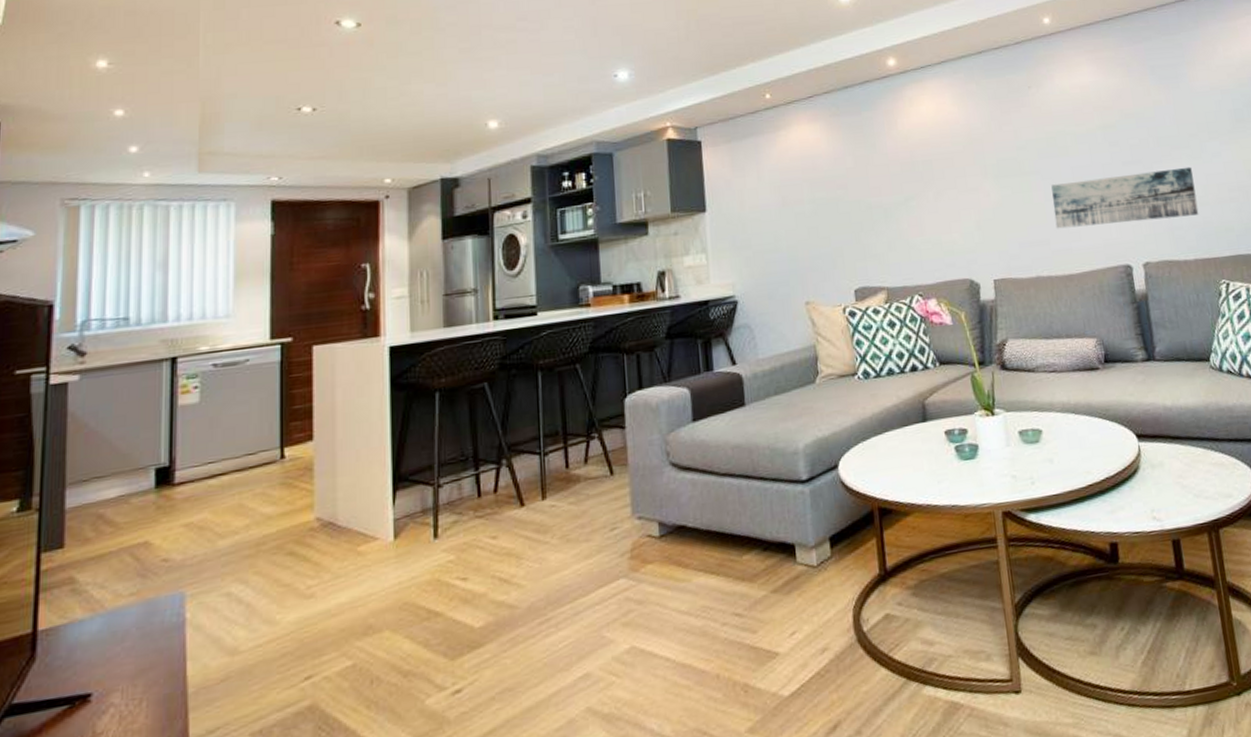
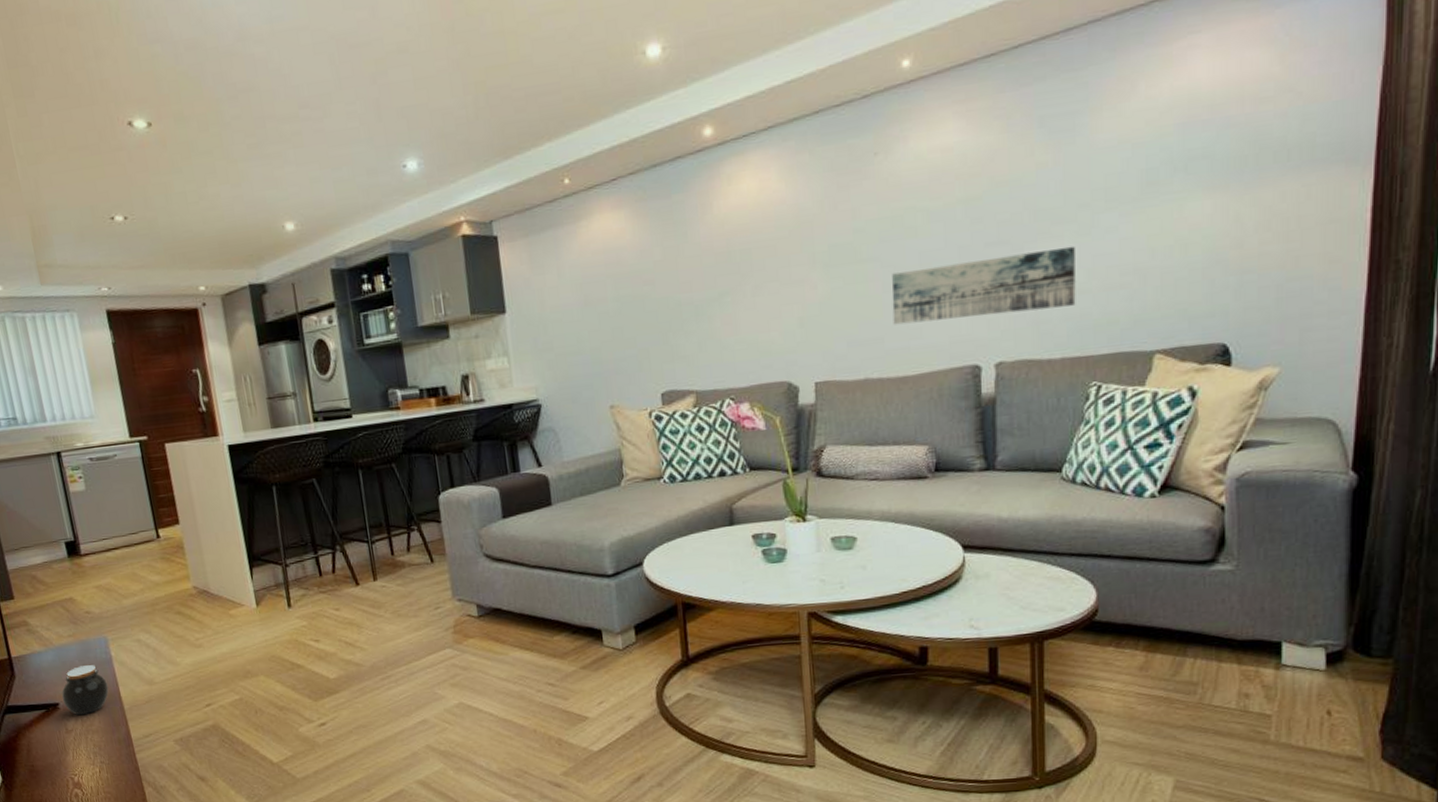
jar: none [98,632,171,710] -> present [61,664,109,716]

